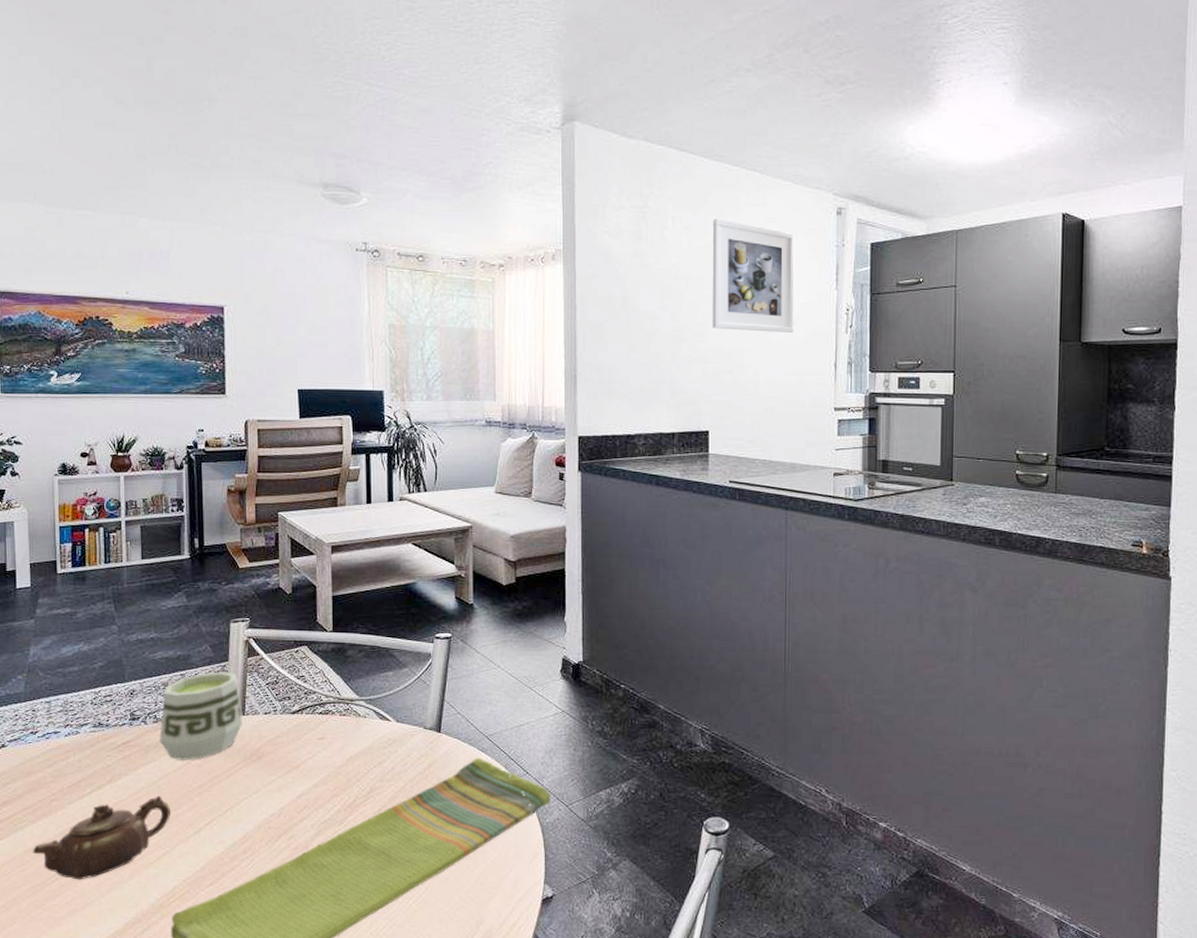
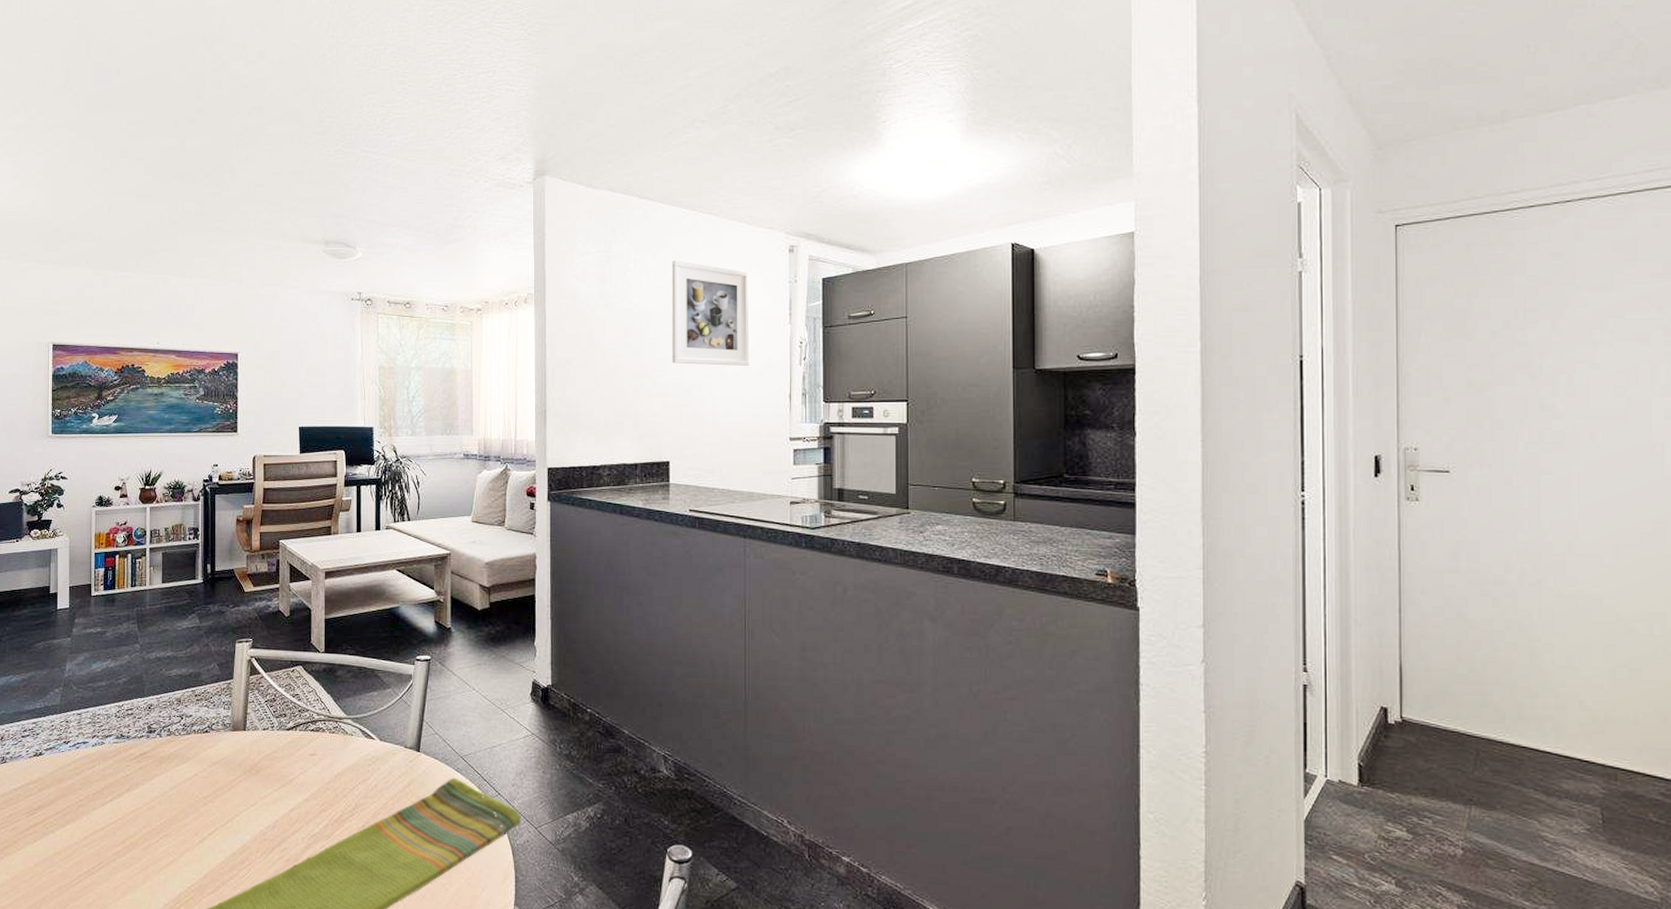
teapot: present [33,795,170,880] -> none [61,805,179,883]
cup: present [159,671,243,760] -> none [172,688,245,772]

